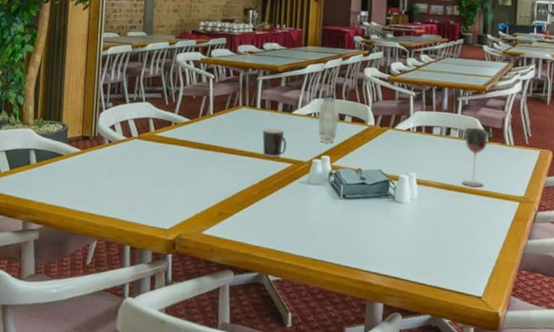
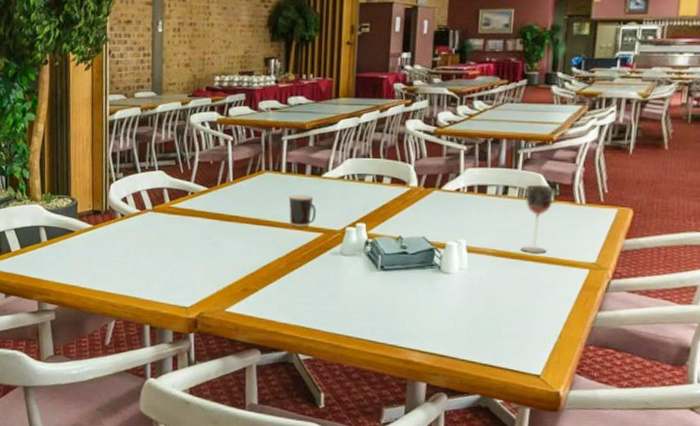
vase: present [317,97,339,143] -> none [351,157,376,209]

